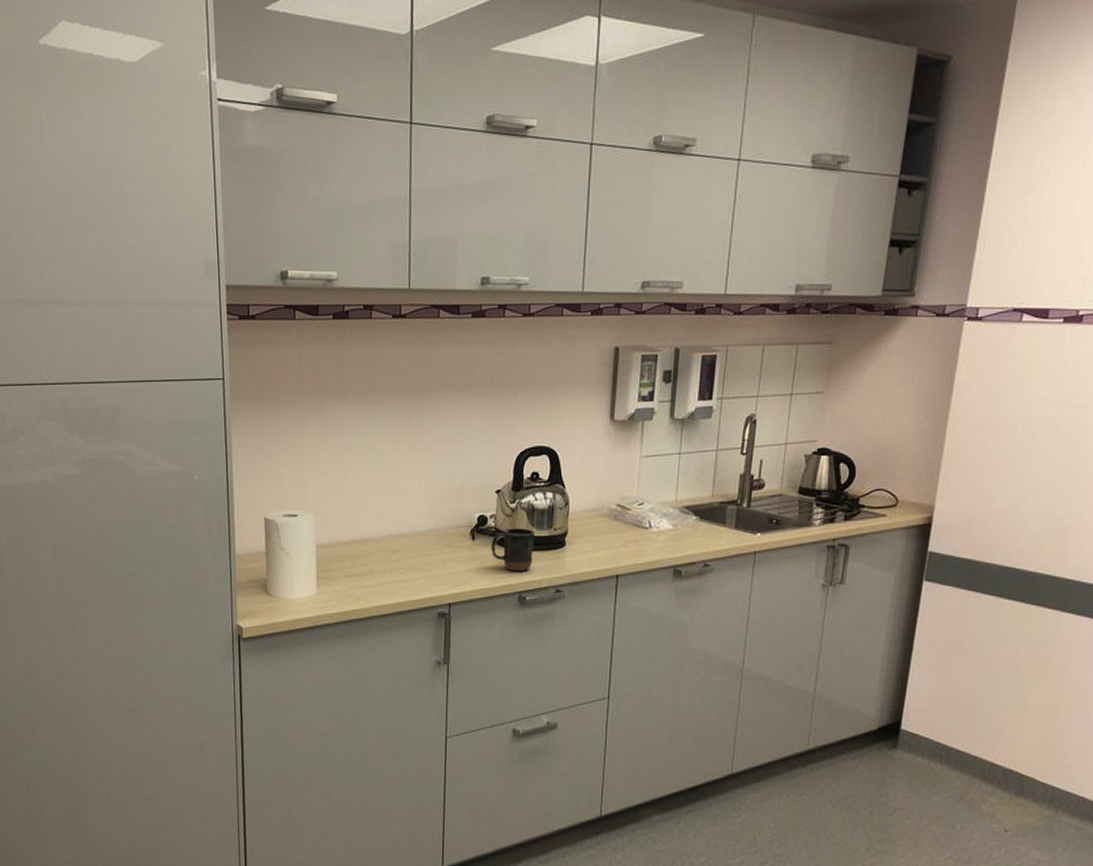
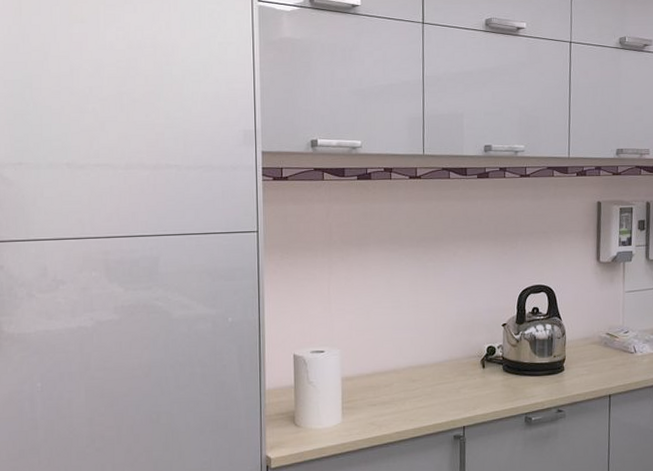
mug: present [491,527,535,572] -> none [500,356,538,395]

